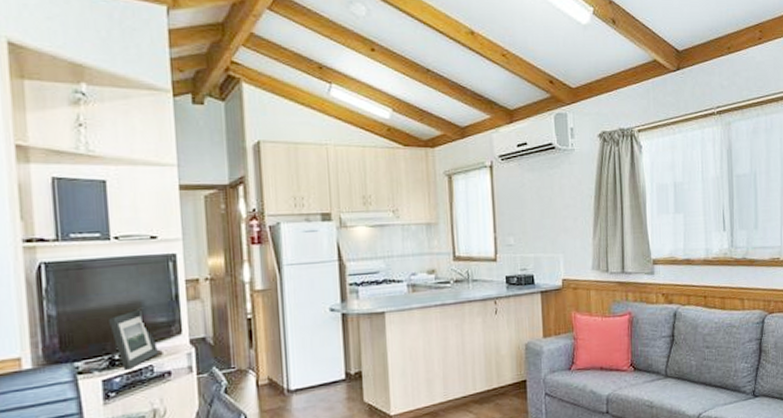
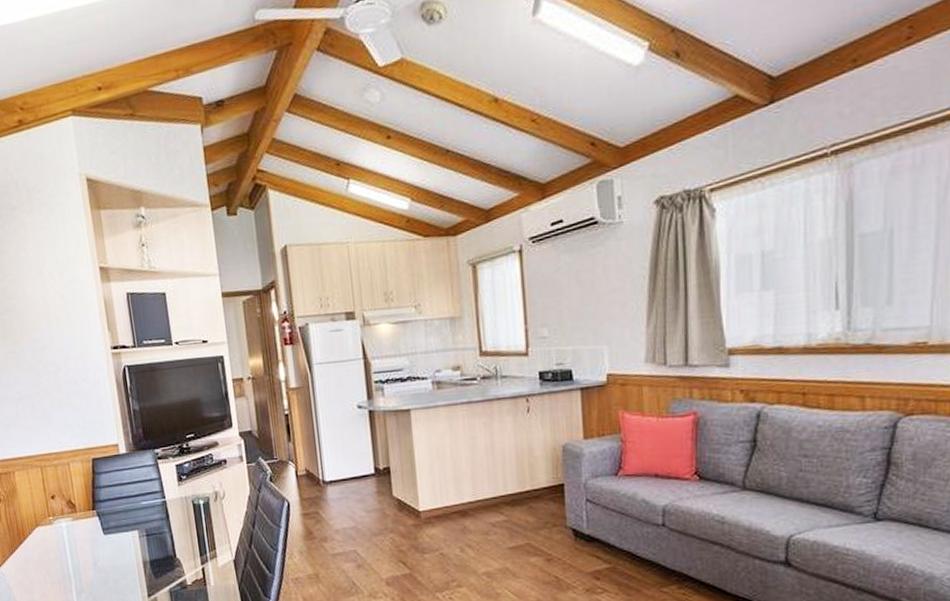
picture frame: present [109,307,158,370] -> none [177,403,215,457]

